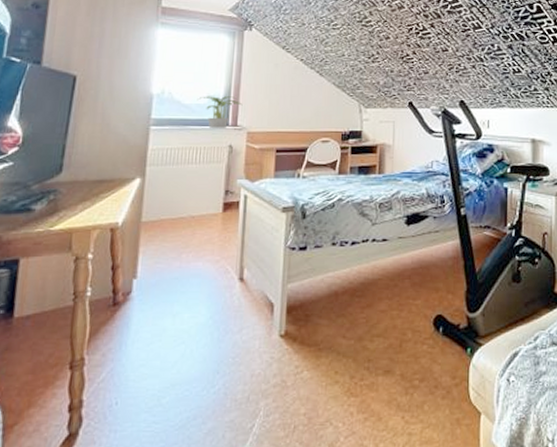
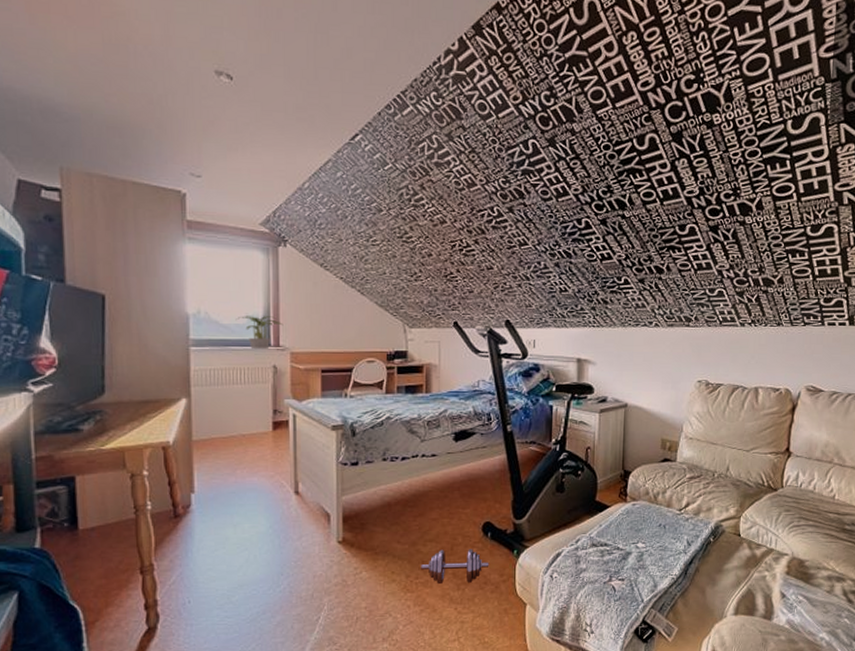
dumbbell: none [367,346,441,386] -> present [421,549,489,584]

